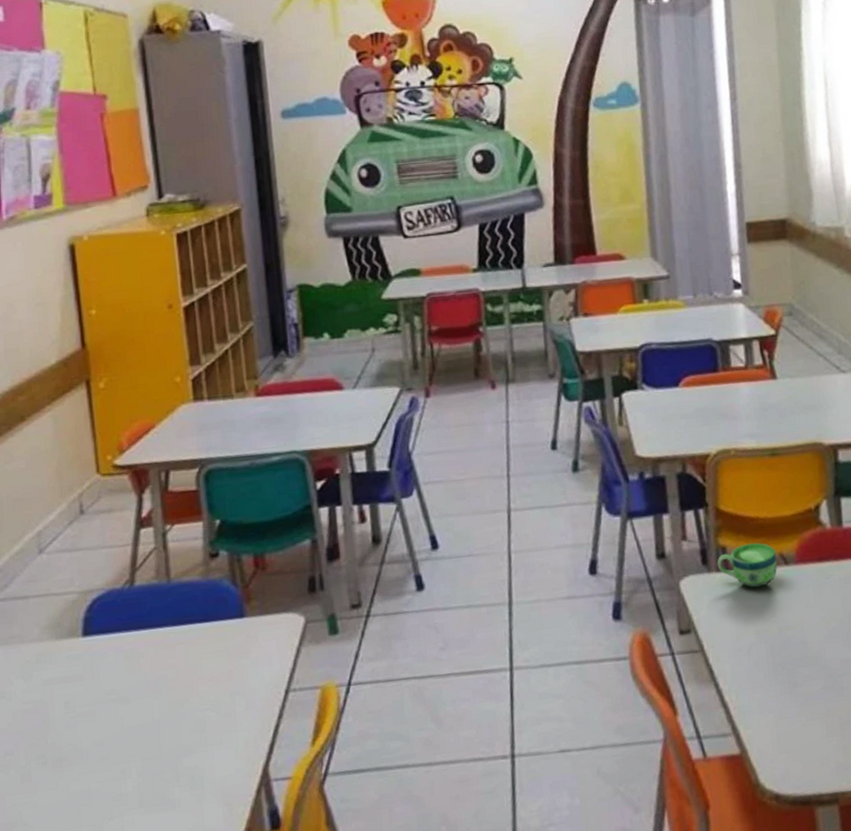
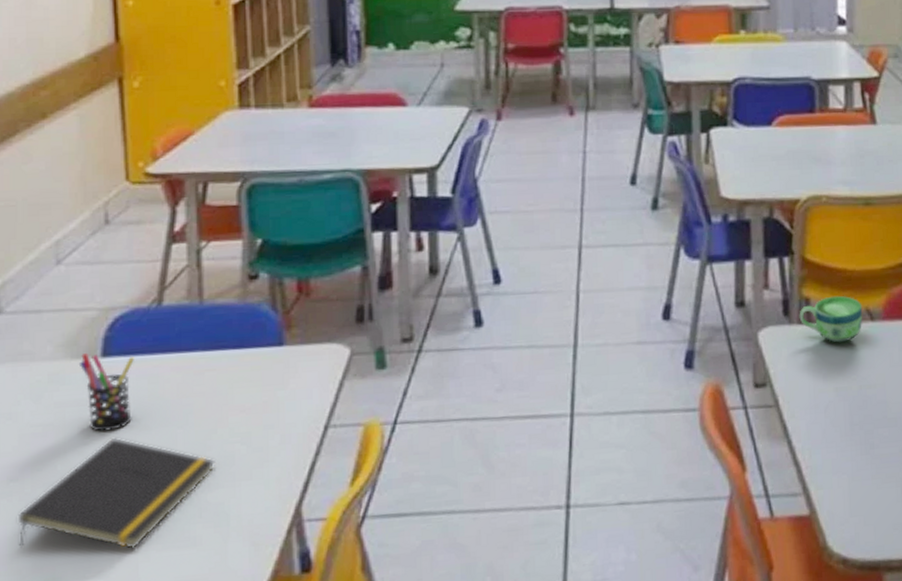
notepad: none [14,710,189,817] -> present [17,437,215,549]
pen holder: none [62,633,113,706] -> present [78,352,135,432]

